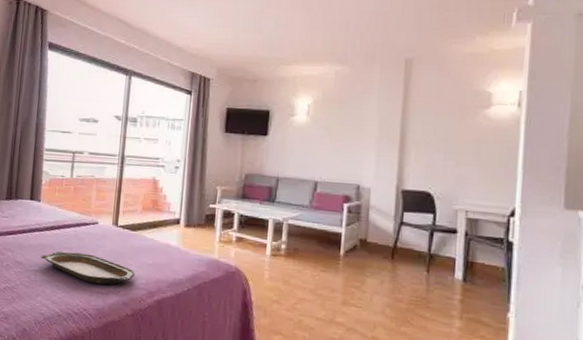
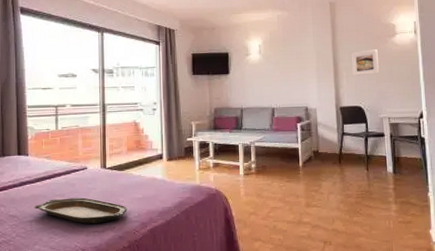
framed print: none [423,122,463,154] -> present [351,49,379,76]

